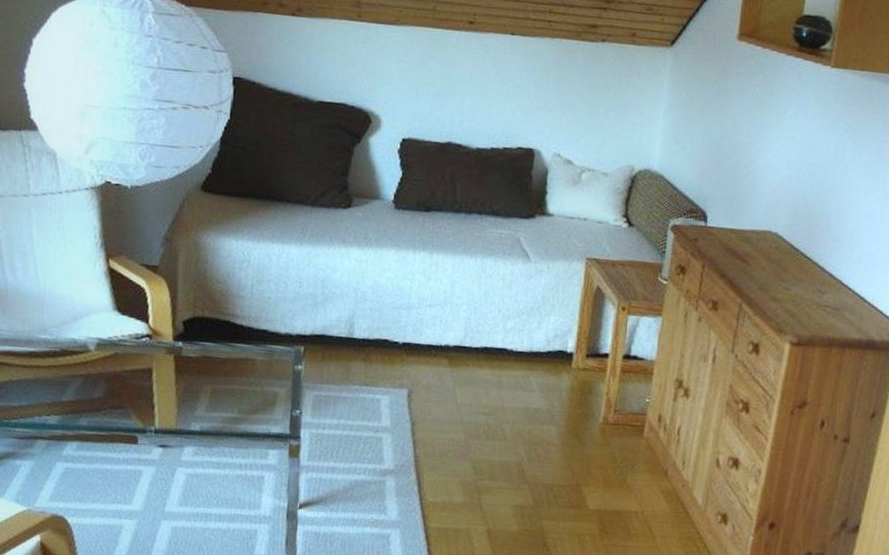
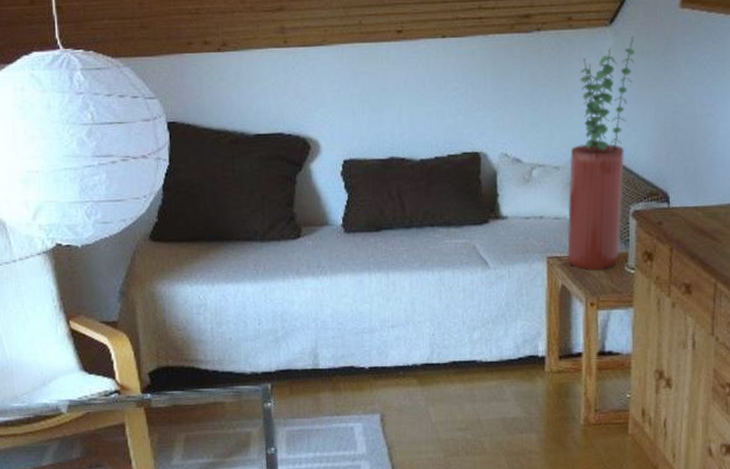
vase: none [605,60,691,277] -> present [567,36,635,270]

